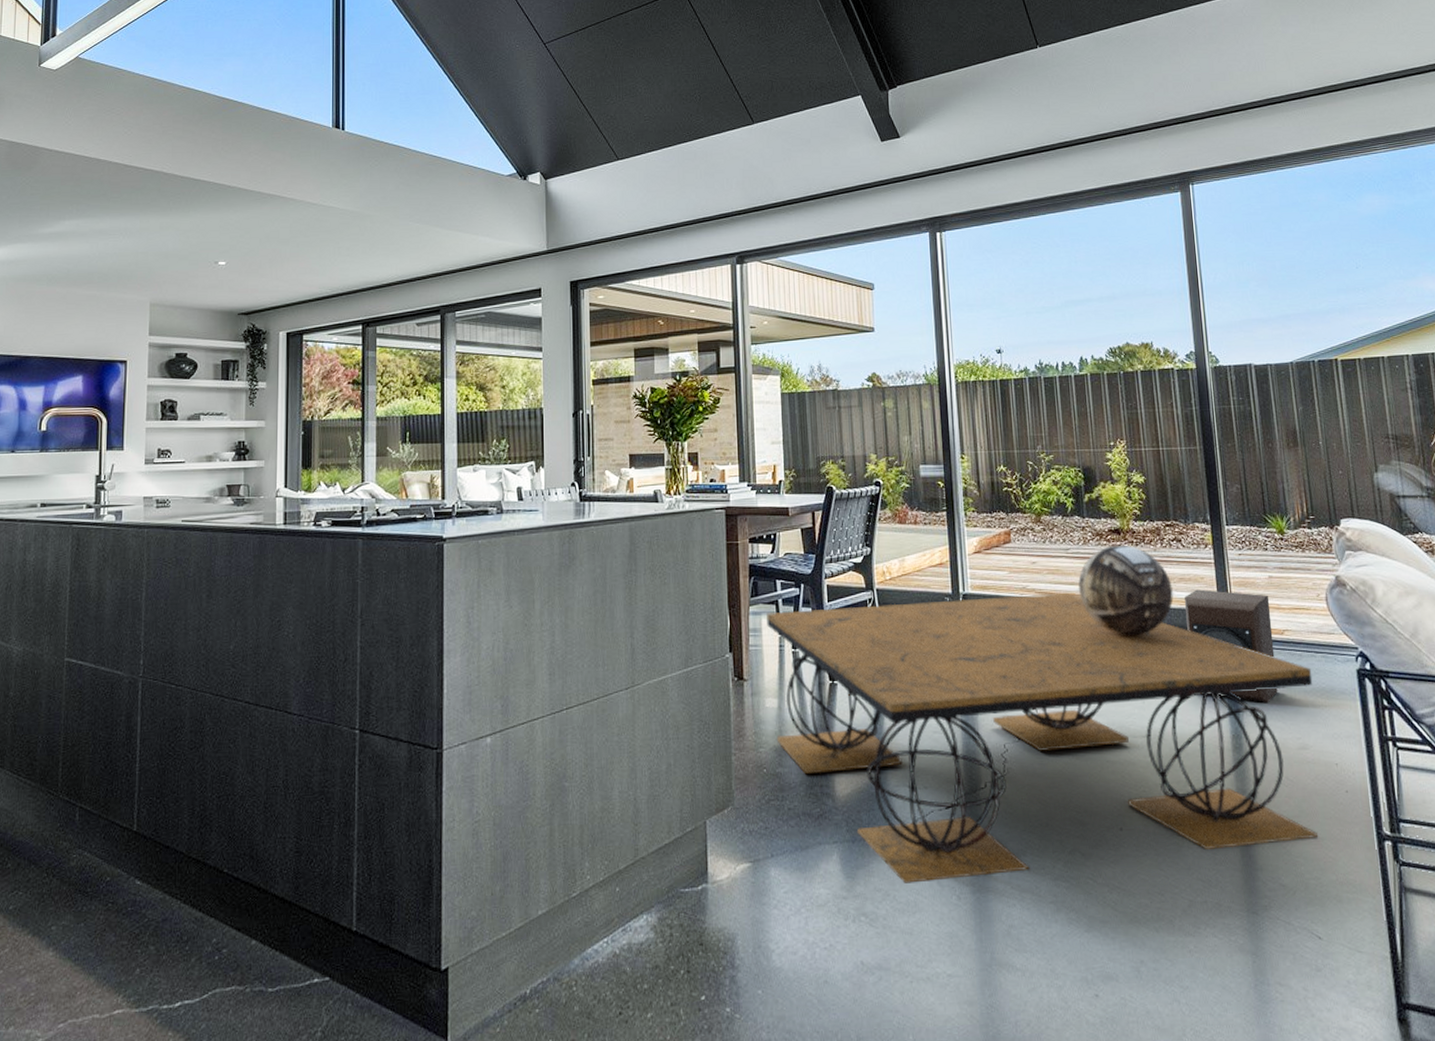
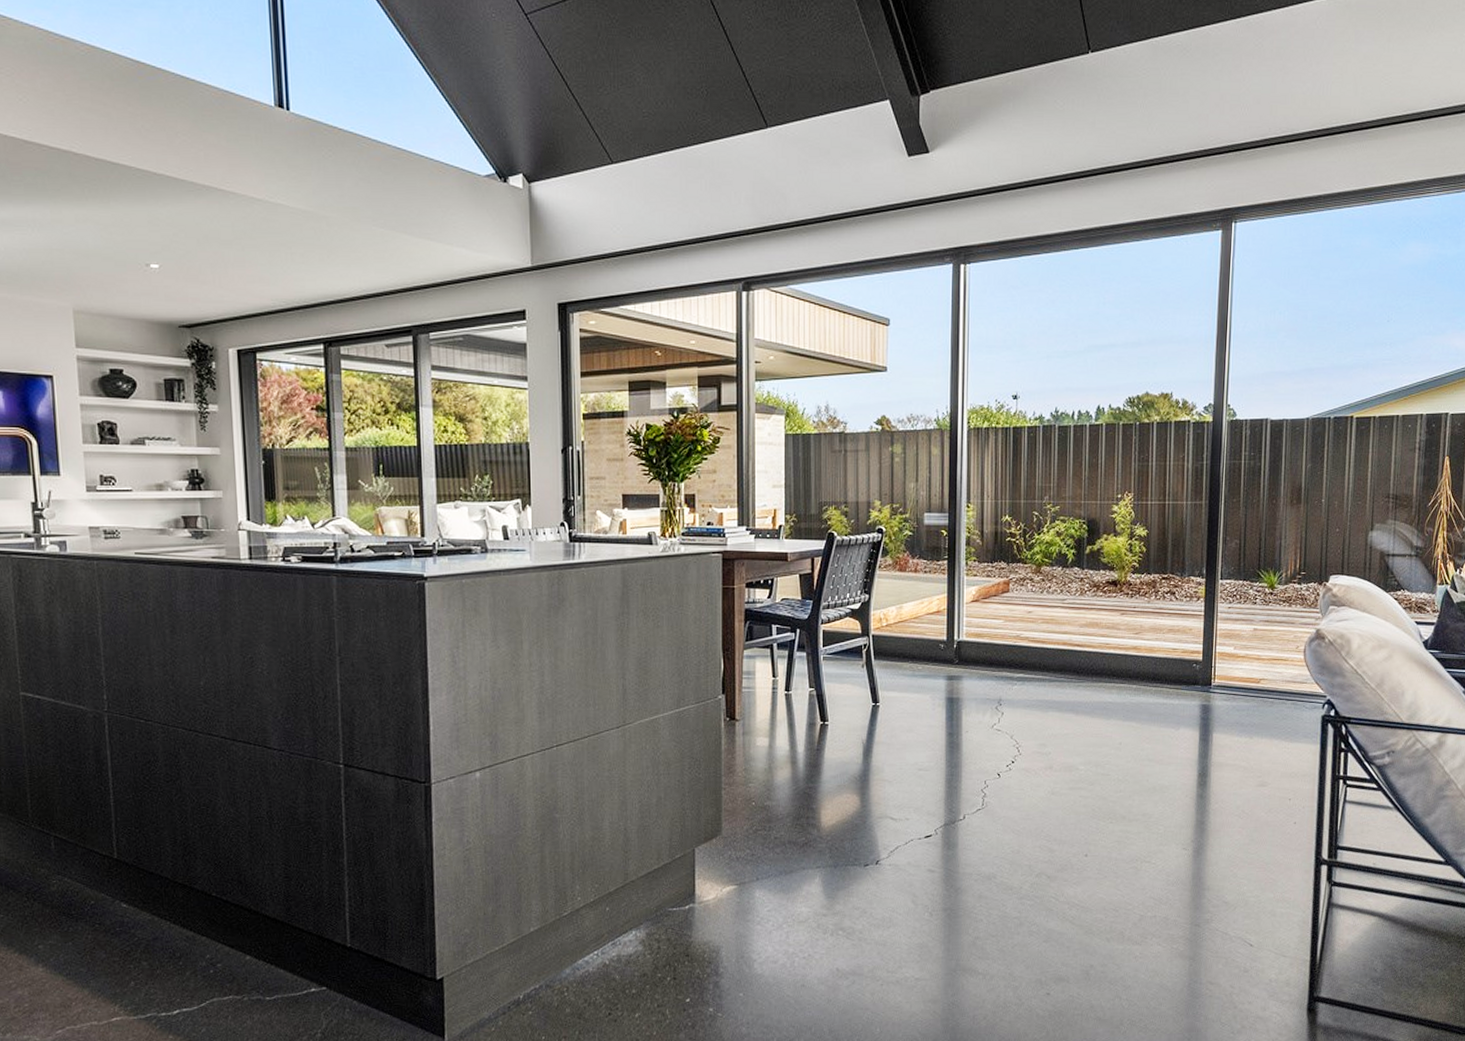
coffee table: present [766,592,1318,883] -> none [761,641,1281,902]
decorative bowl: present [1078,545,1174,636] -> none [1070,596,1162,683]
speaker: present [1185,589,1278,704] -> none [1170,640,1251,746]

